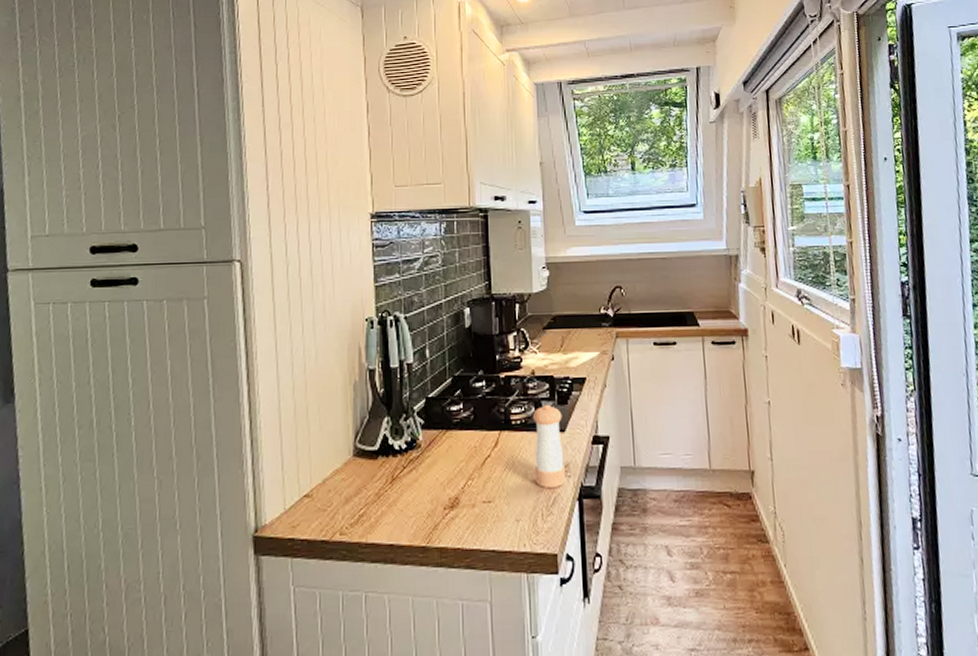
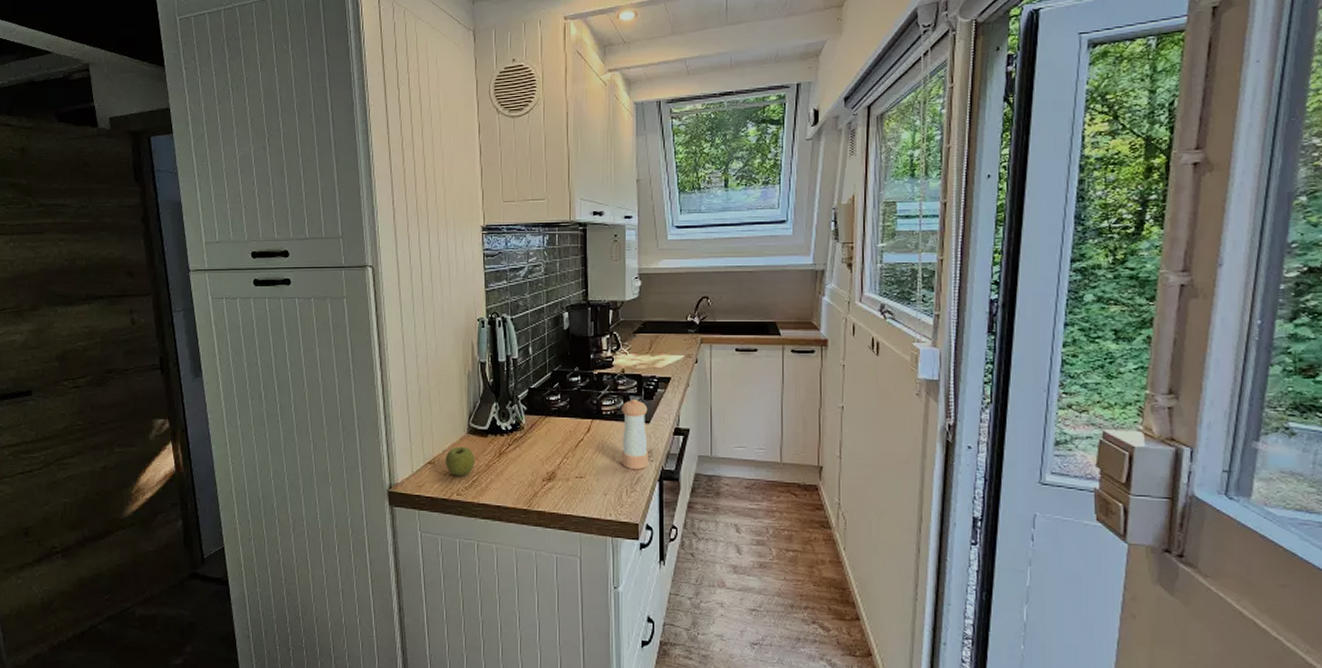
apple: none [325,472,362,511] -> present [445,446,475,476]

